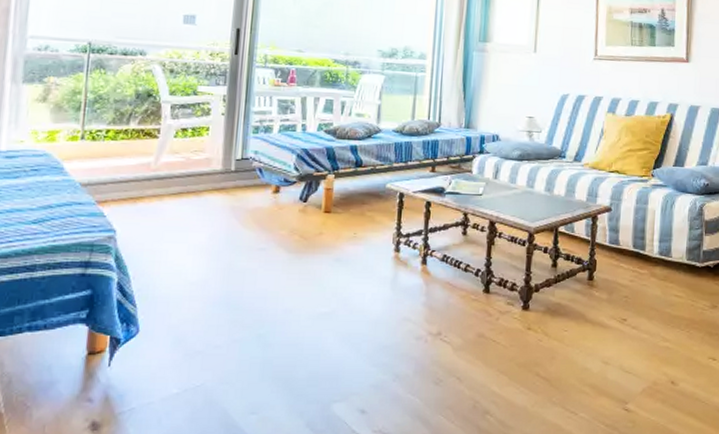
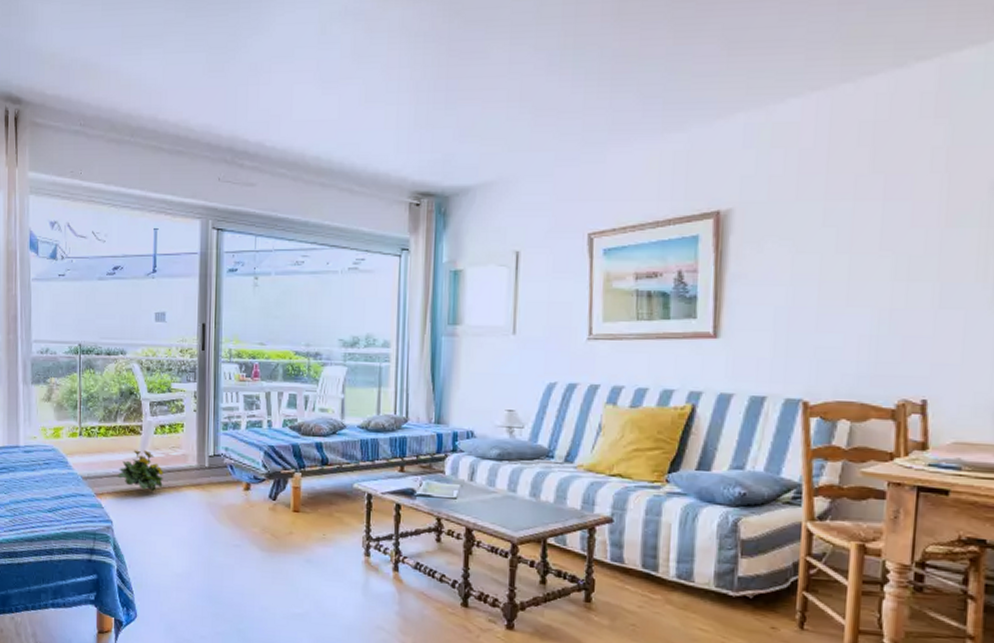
flowering plant: none [126,154,182,198] -> present [117,450,163,492]

